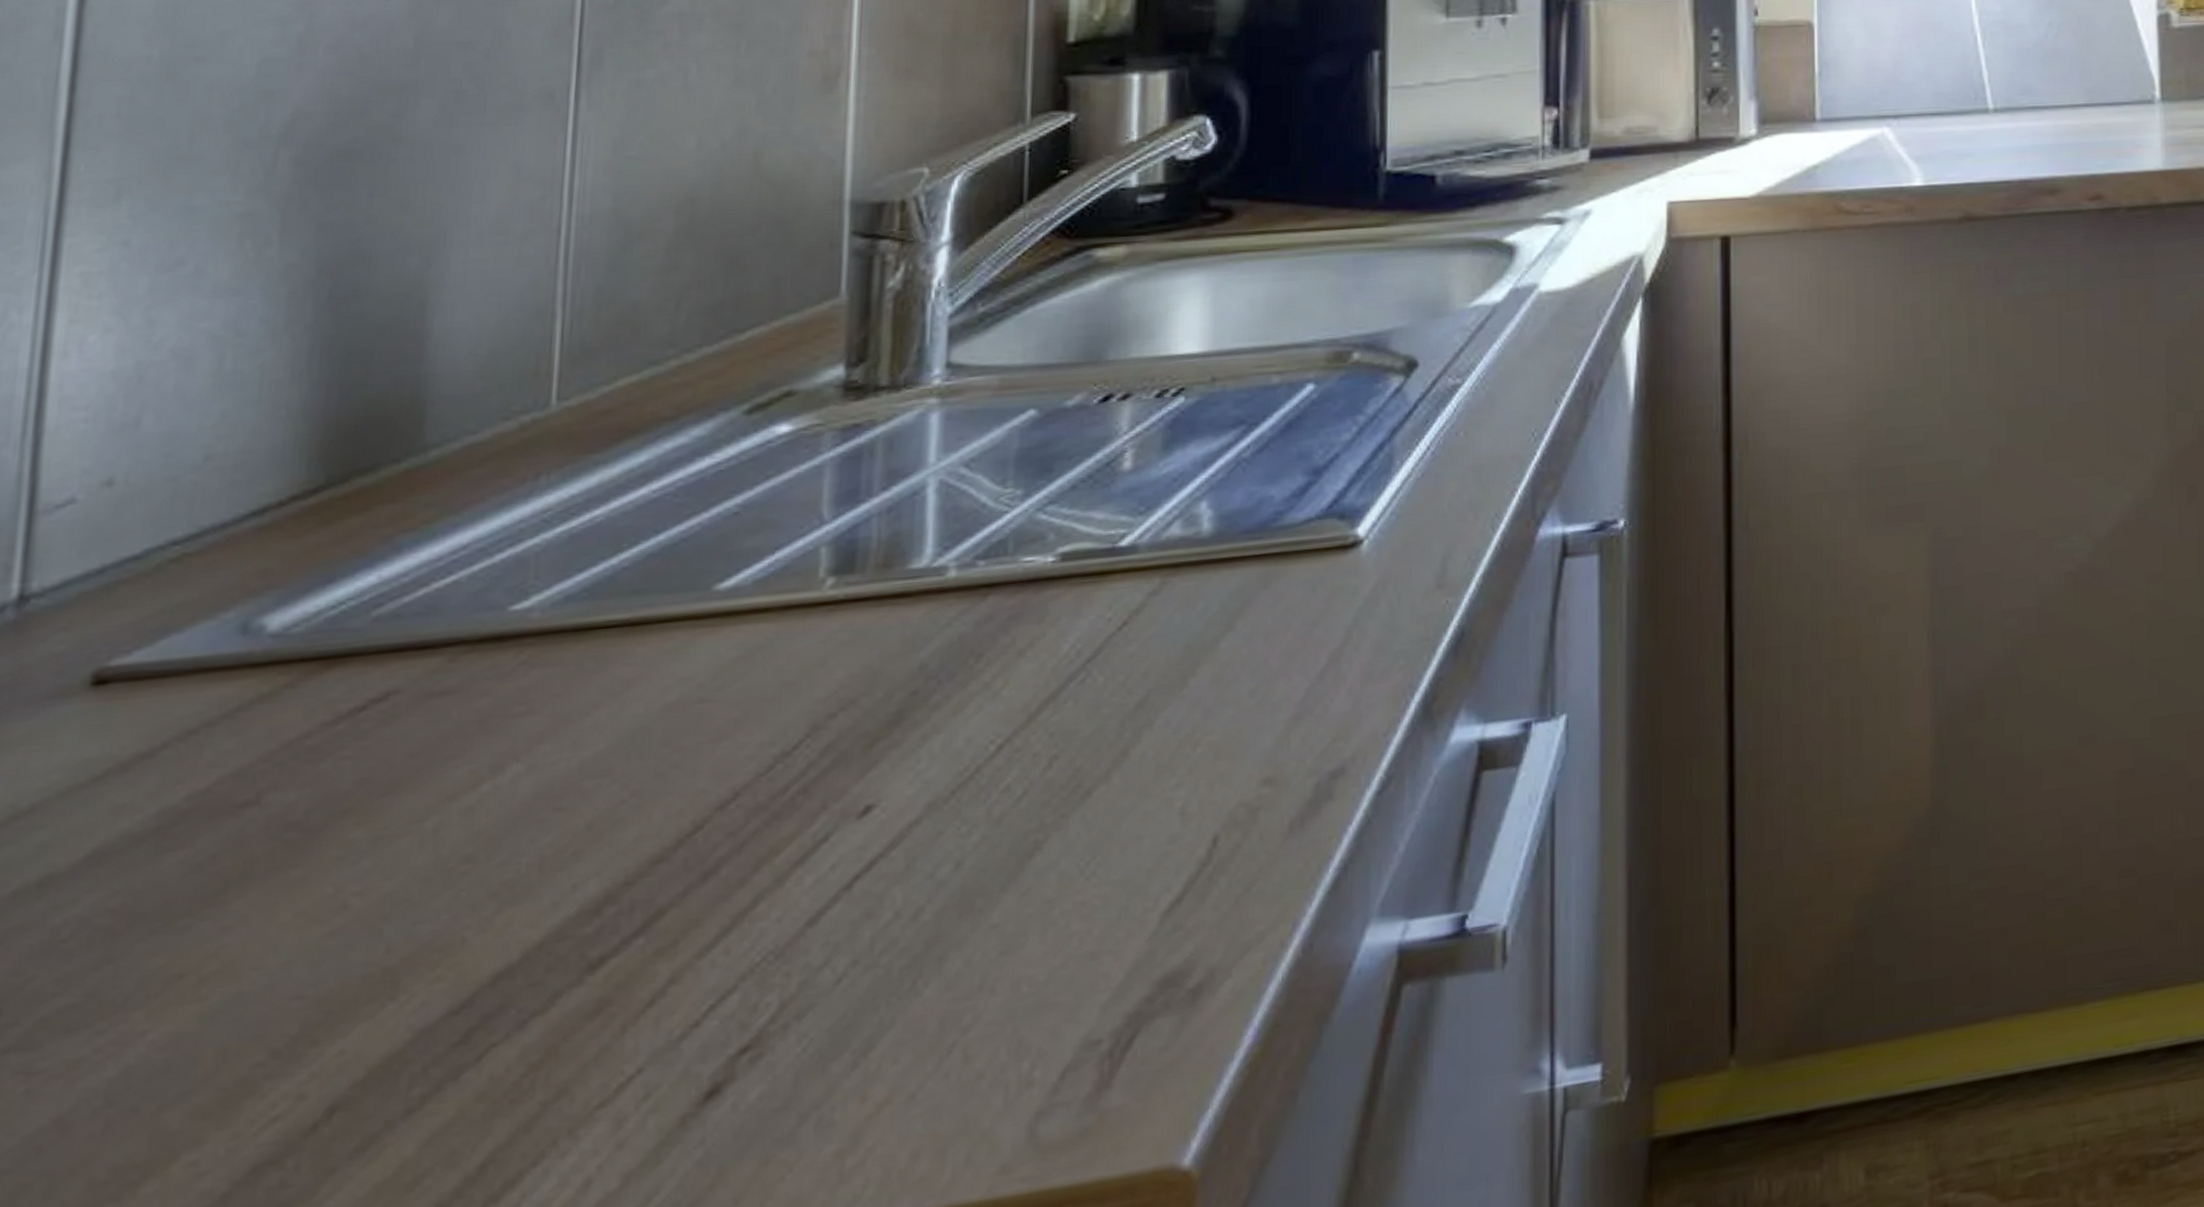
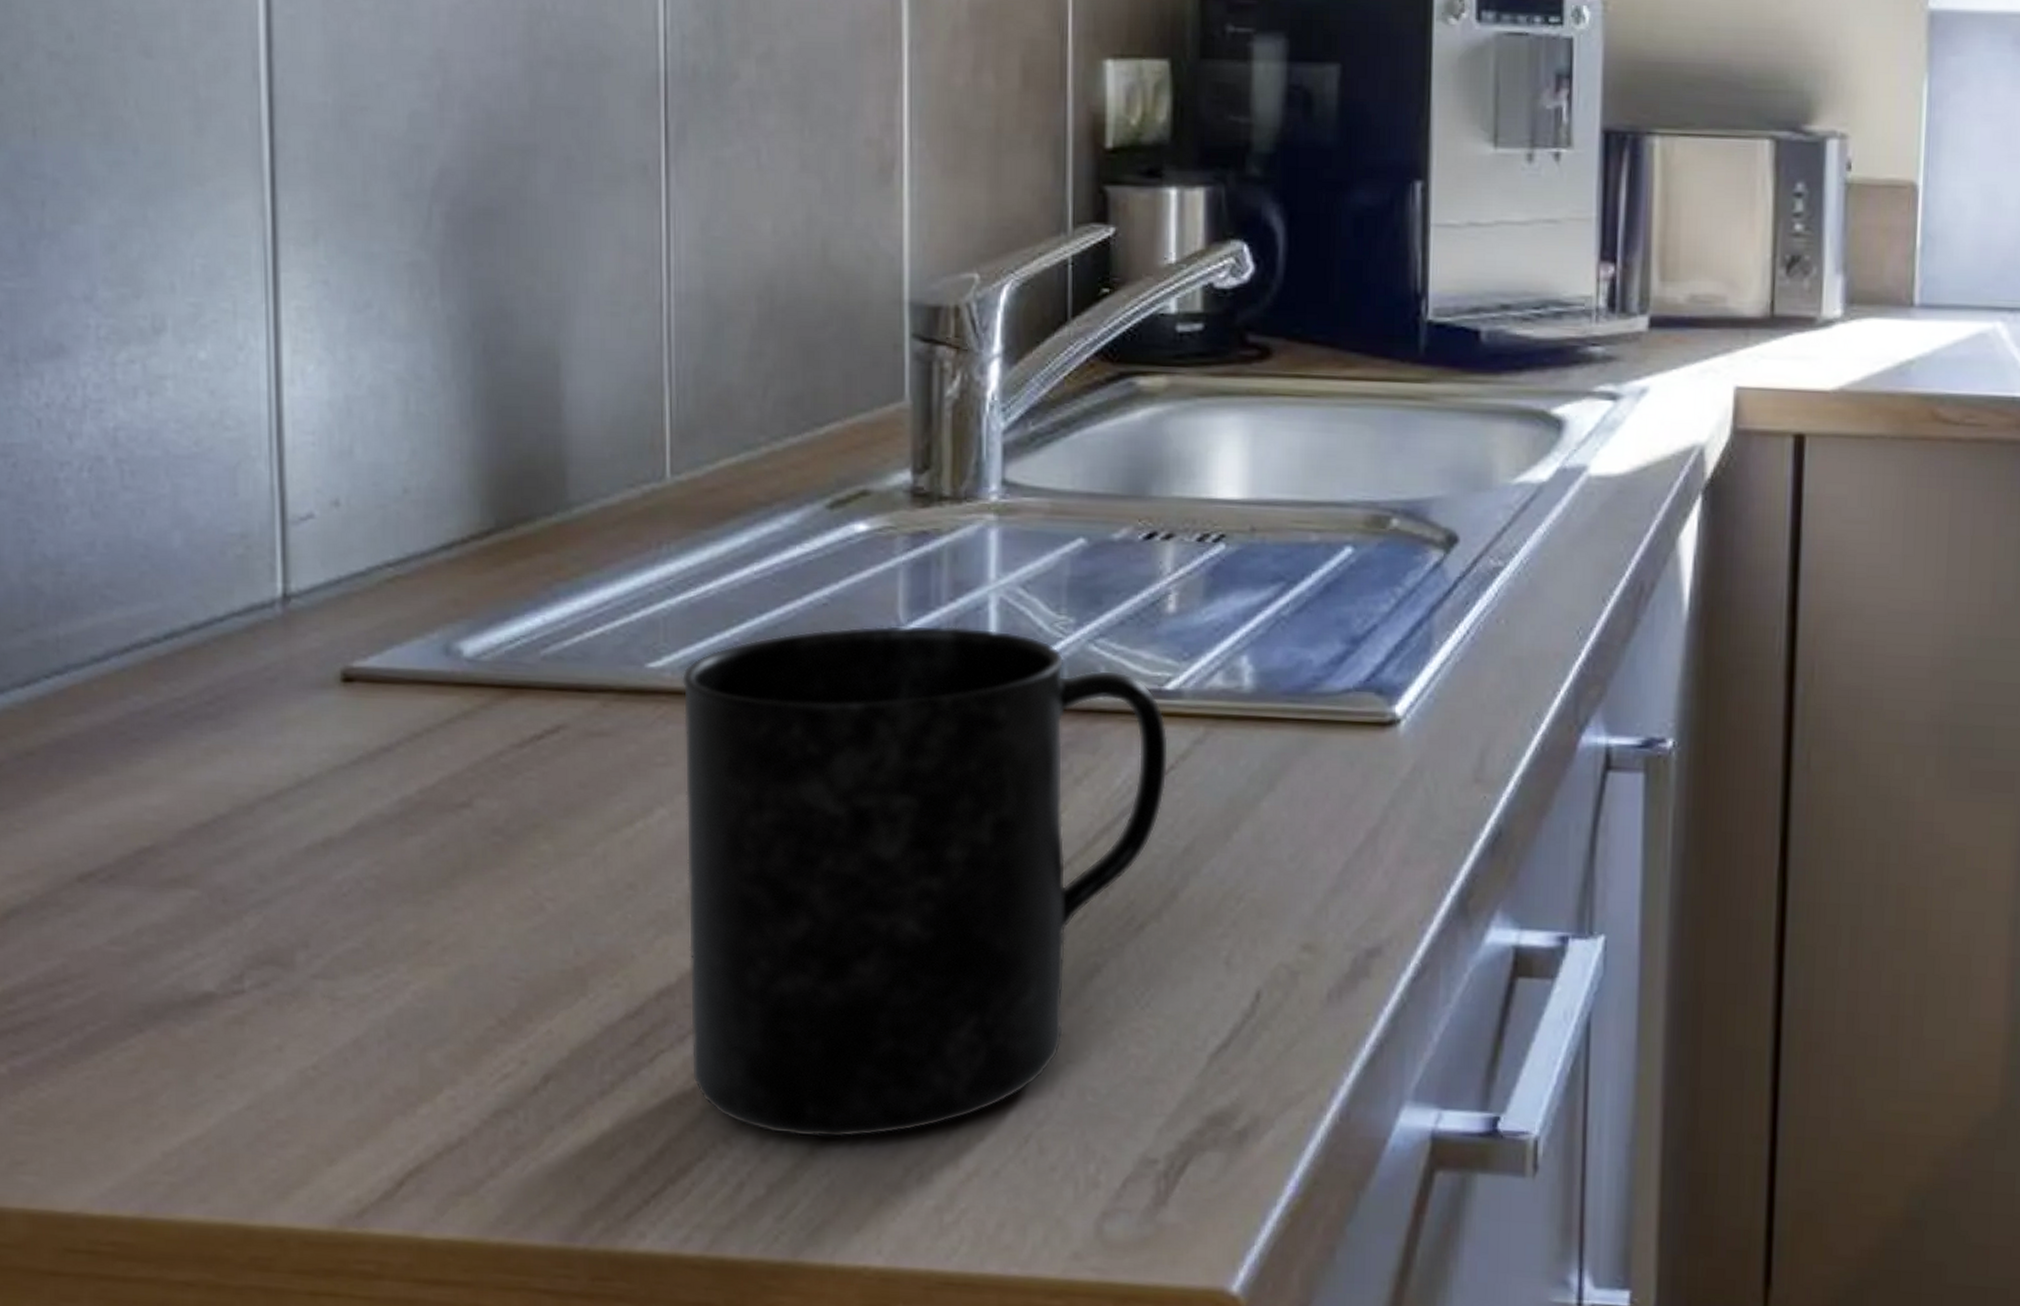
mug: none [531,512,1122,1112] -> present [681,625,1169,1138]

